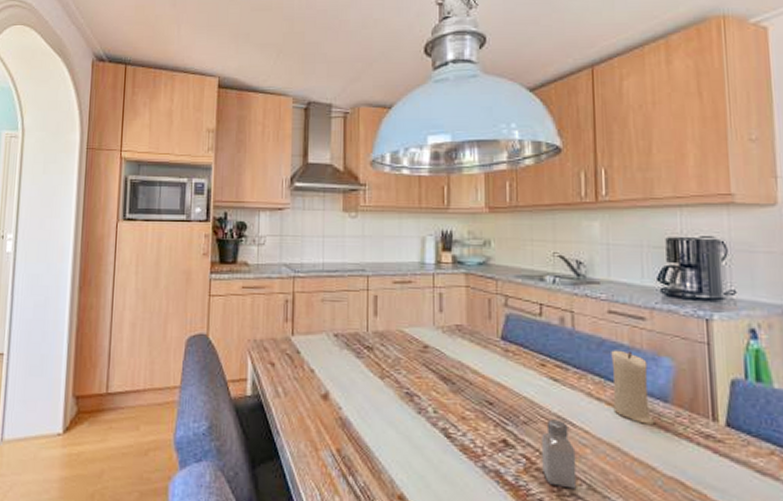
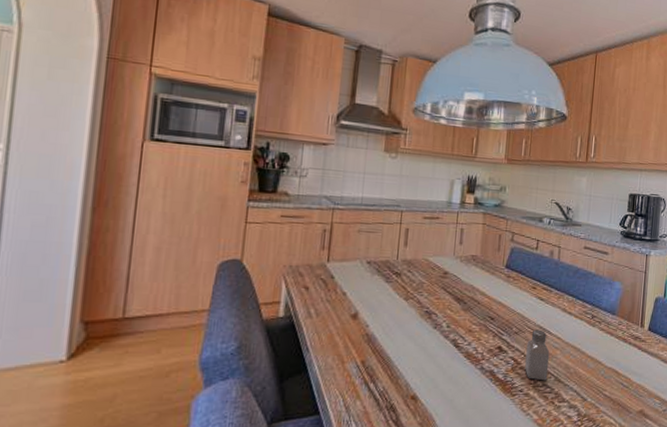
candle: present [611,350,655,425] -> none [579,276,606,331]

